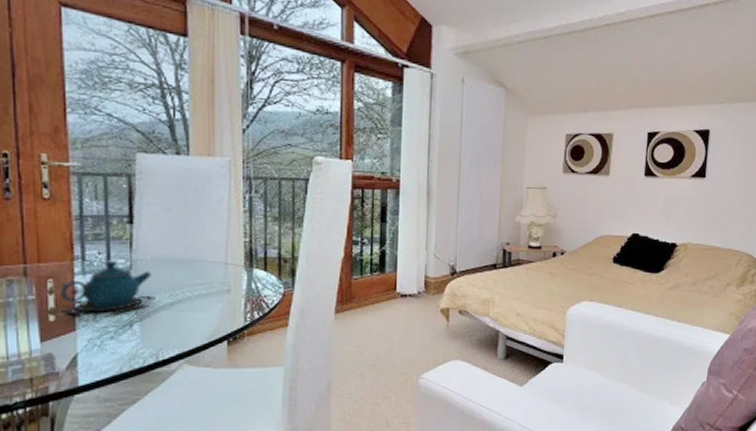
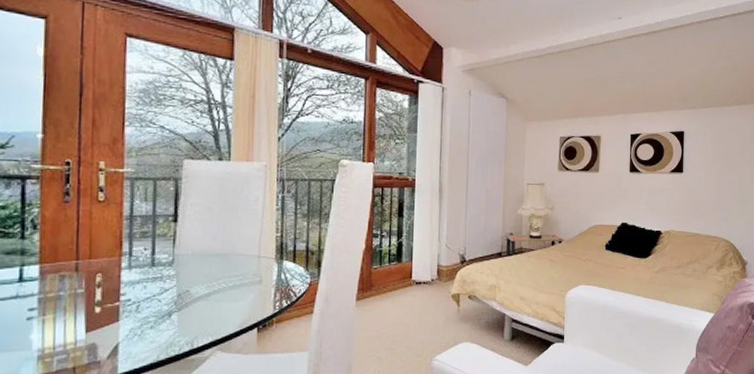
teapot: present [60,260,156,316] -> none [107,256,194,307]

